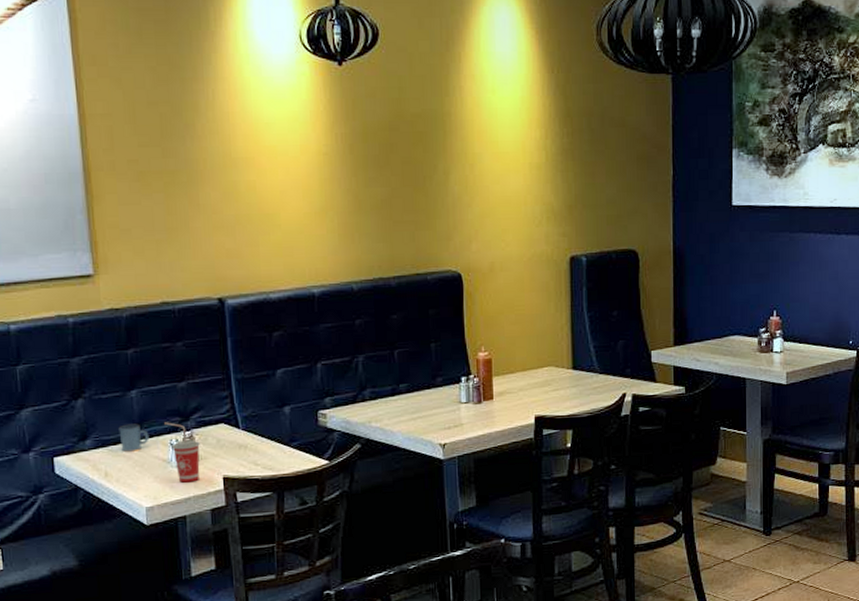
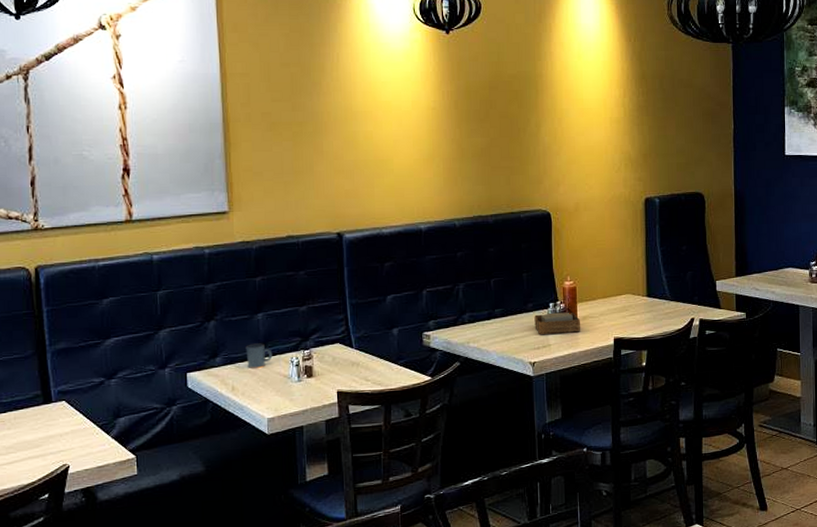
beverage cup: present [164,422,200,483] -> none [286,342,317,396]
napkin holder: none [444,387,498,413] -> present [534,312,581,335]

